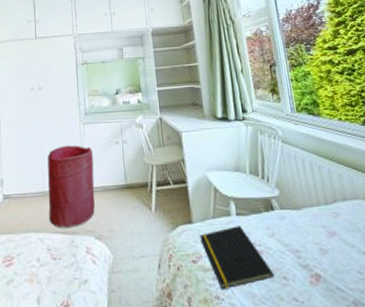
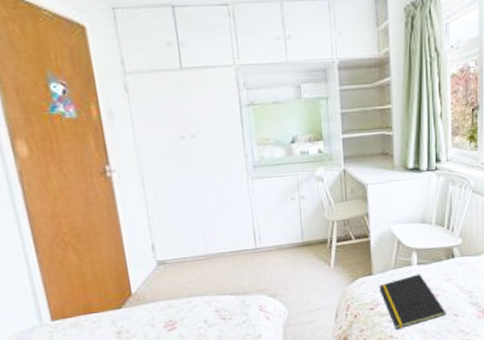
laundry hamper: present [47,145,95,229] -> none [208,202,268,291]

